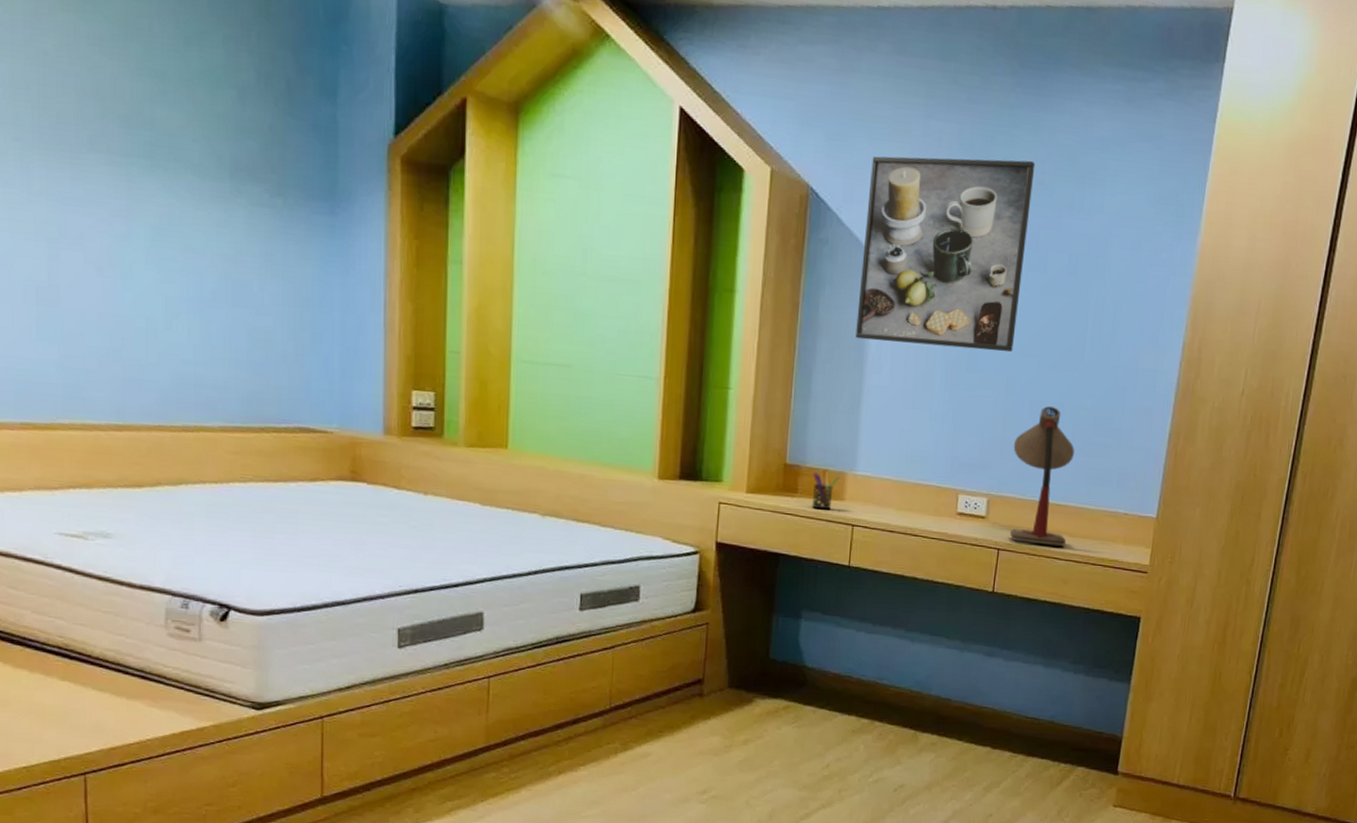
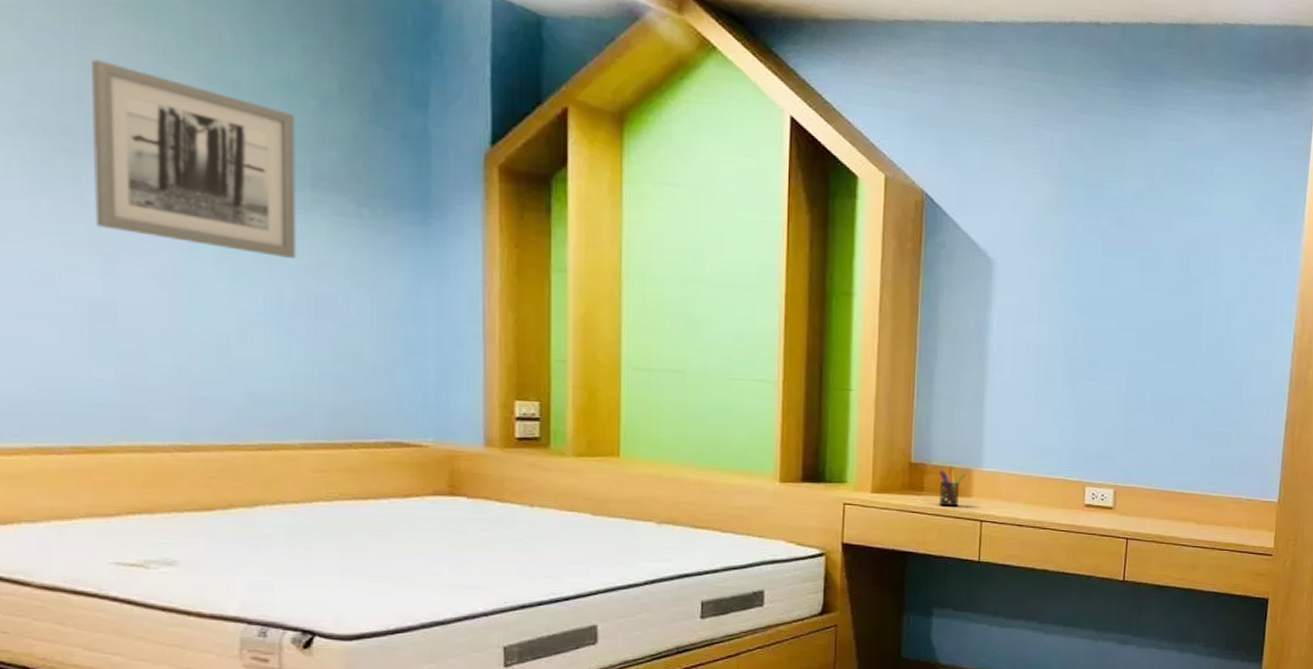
wall art: none [37,51,217,248] -> present [91,59,297,260]
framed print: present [856,156,1036,353] -> none [976,163,1145,349]
desk lamp: present [1010,406,1075,547] -> none [1136,399,1196,534]

